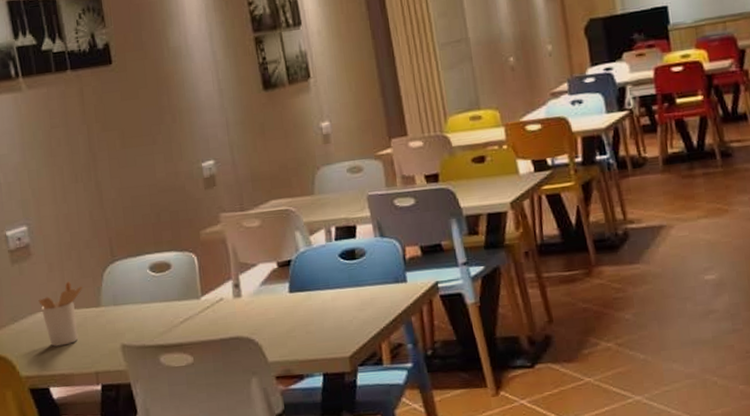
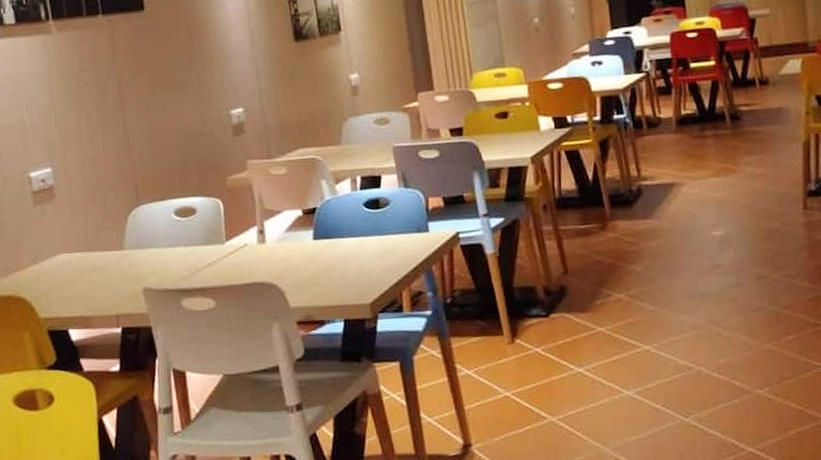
utensil holder: present [38,281,83,347] -> none [60,224,107,289]

